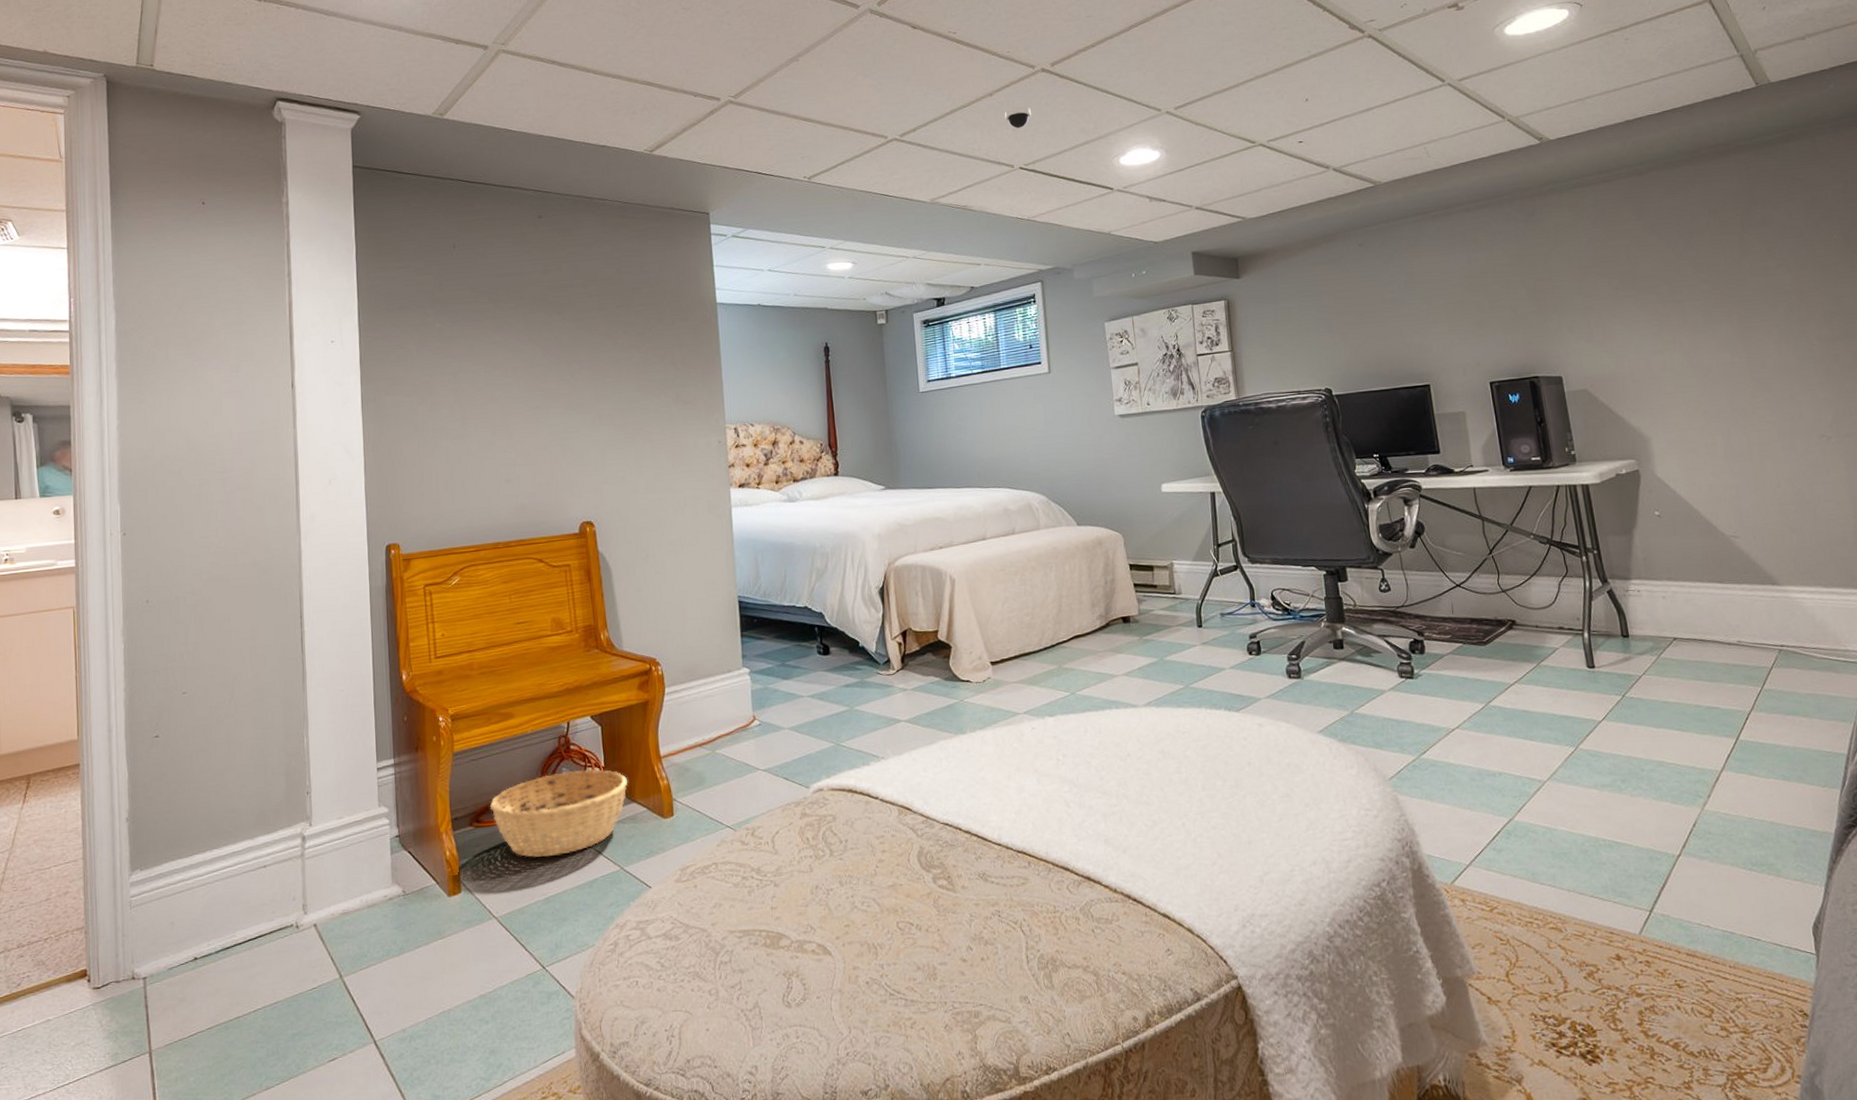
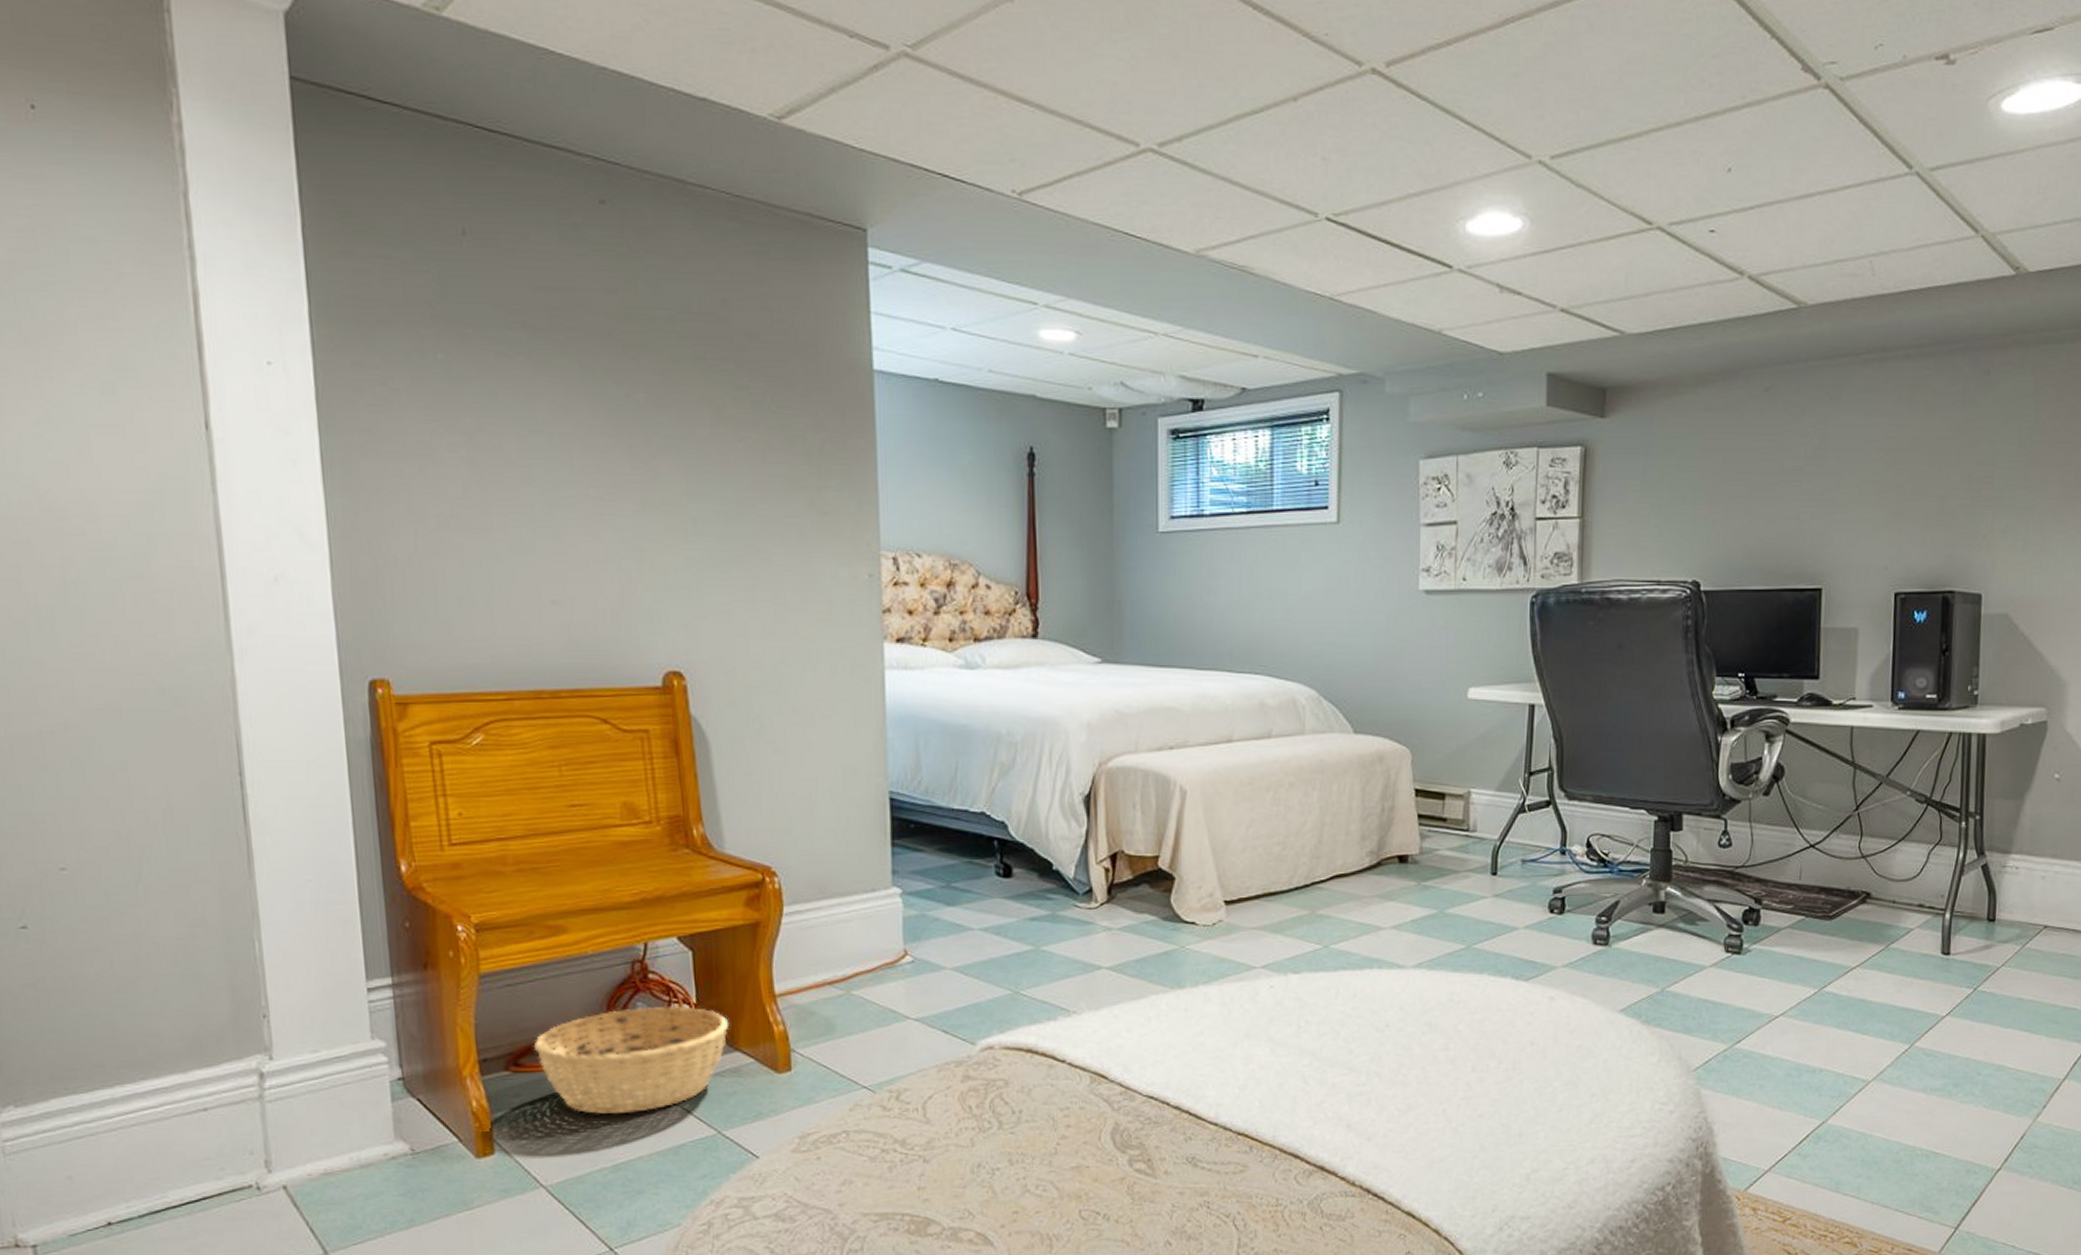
dome security camera: present [1004,106,1031,128] -> none [1312,122,1350,157]

